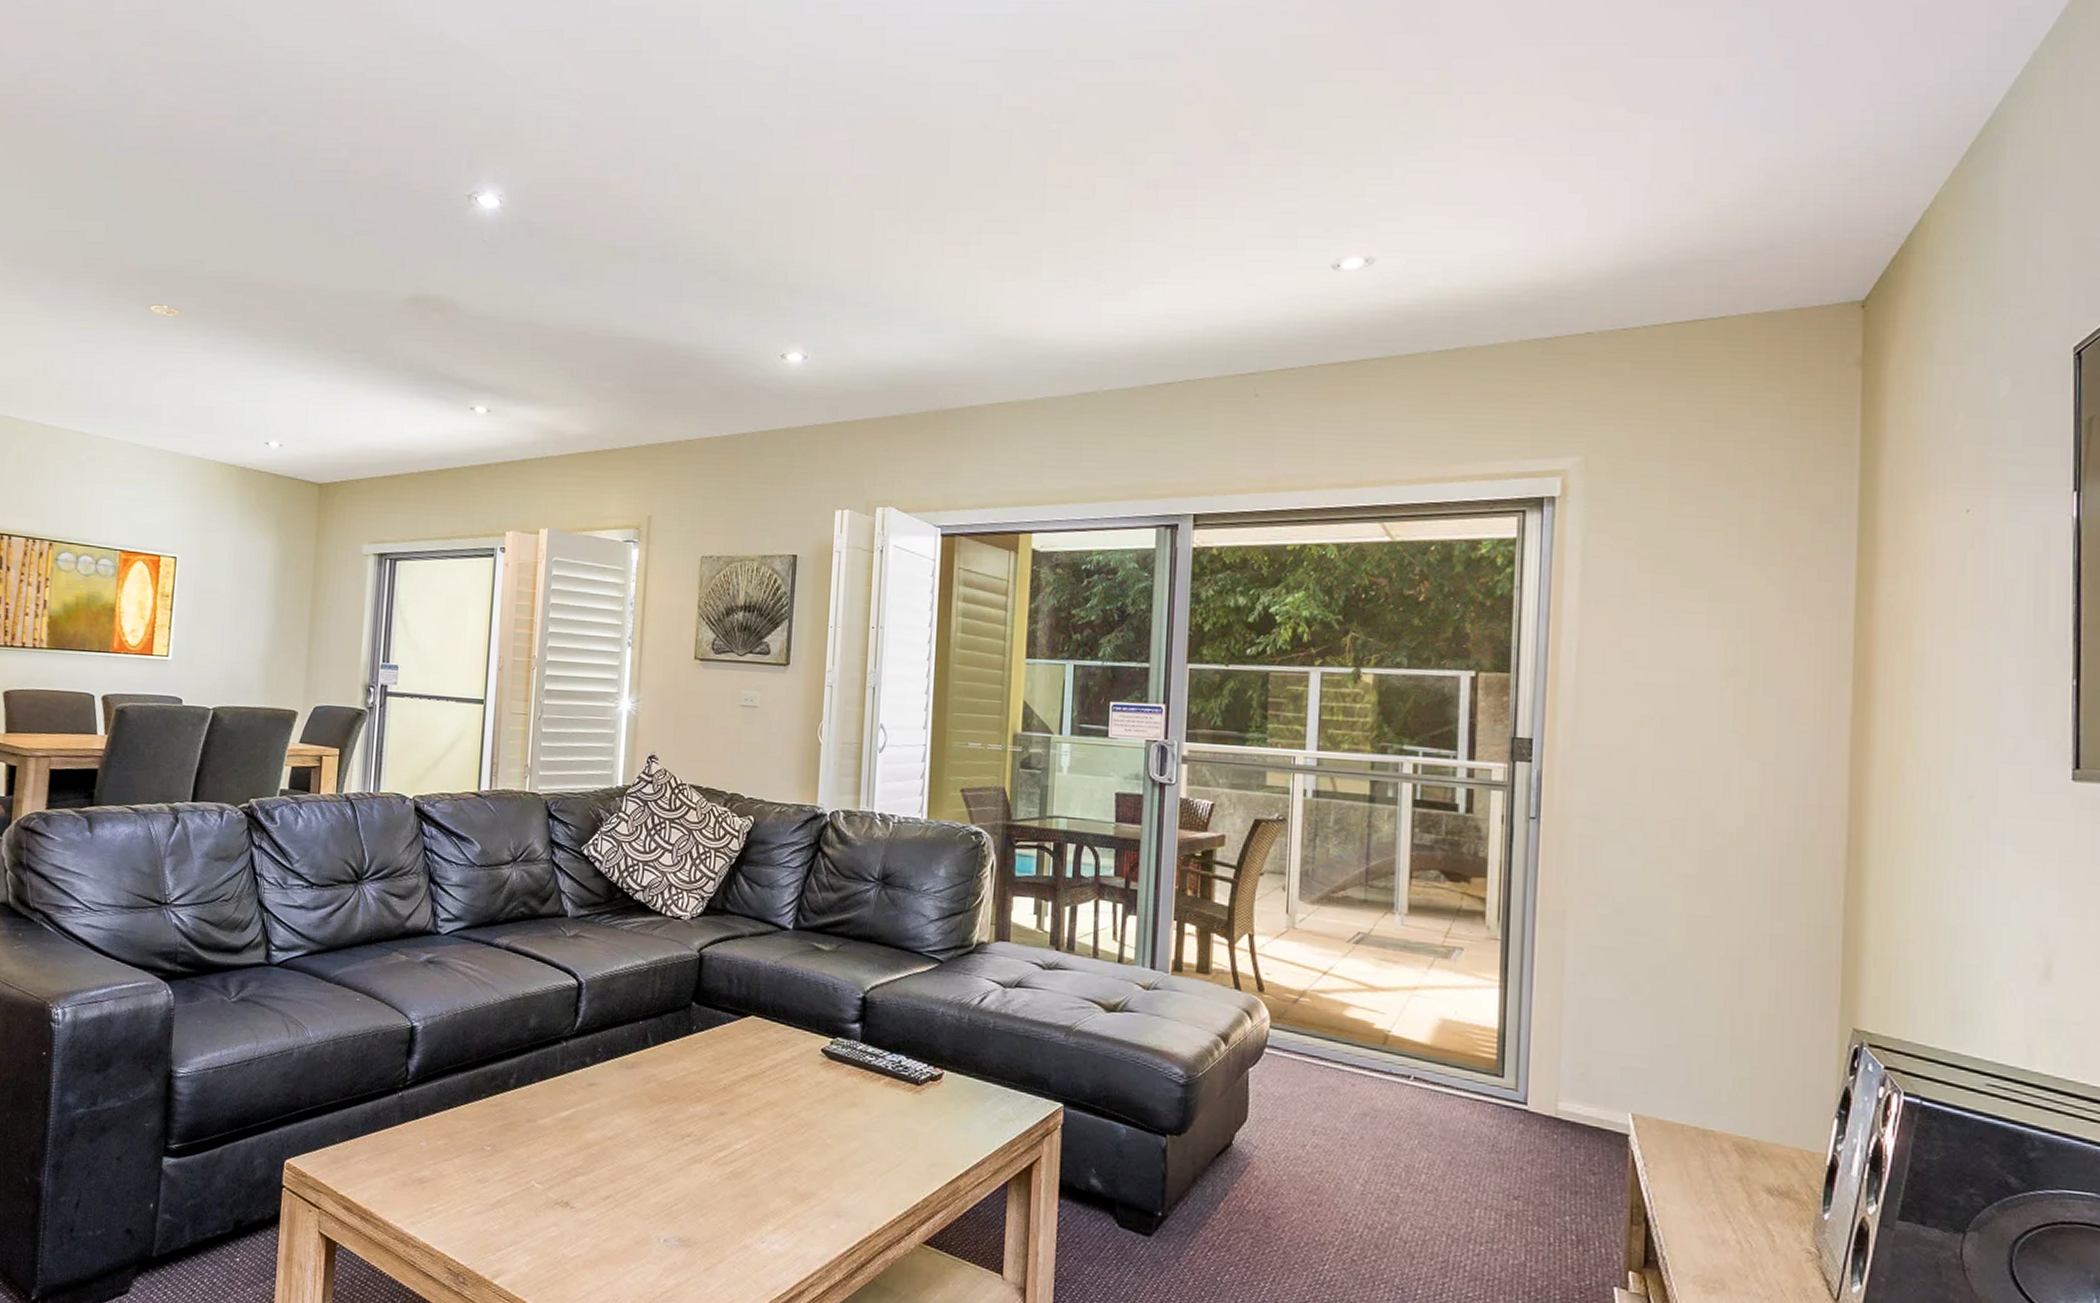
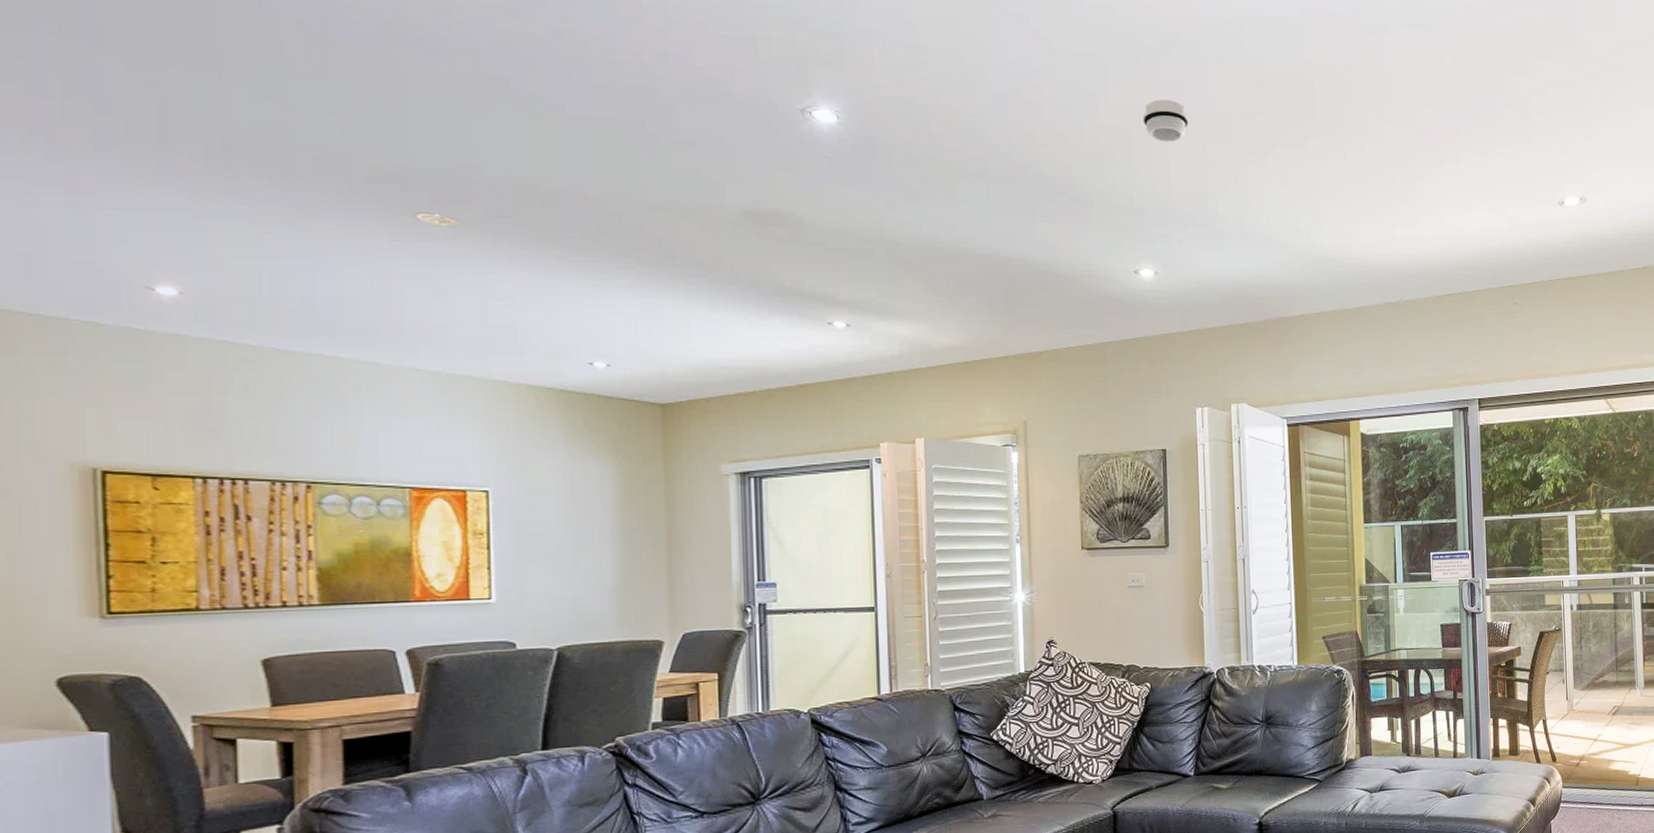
smoke detector: none [806,164,858,212] -> present [1142,99,1189,143]

